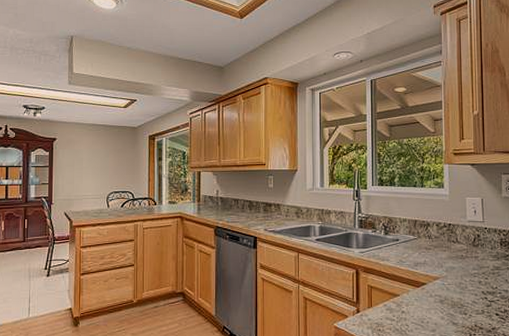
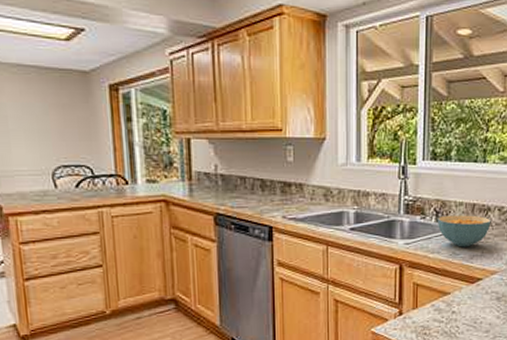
cereal bowl: none [385,229,431,256] -> present [437,215,491,247]

